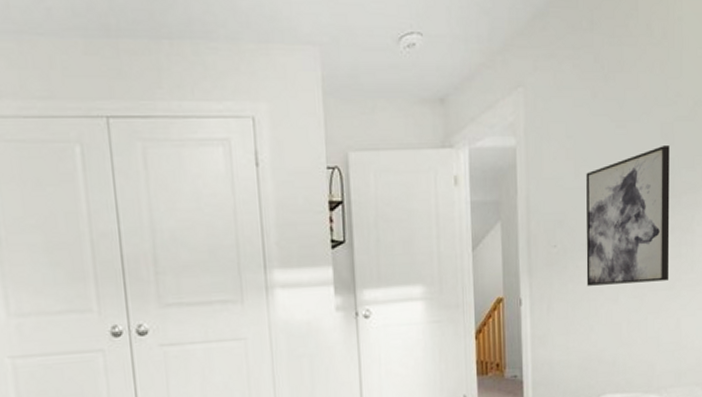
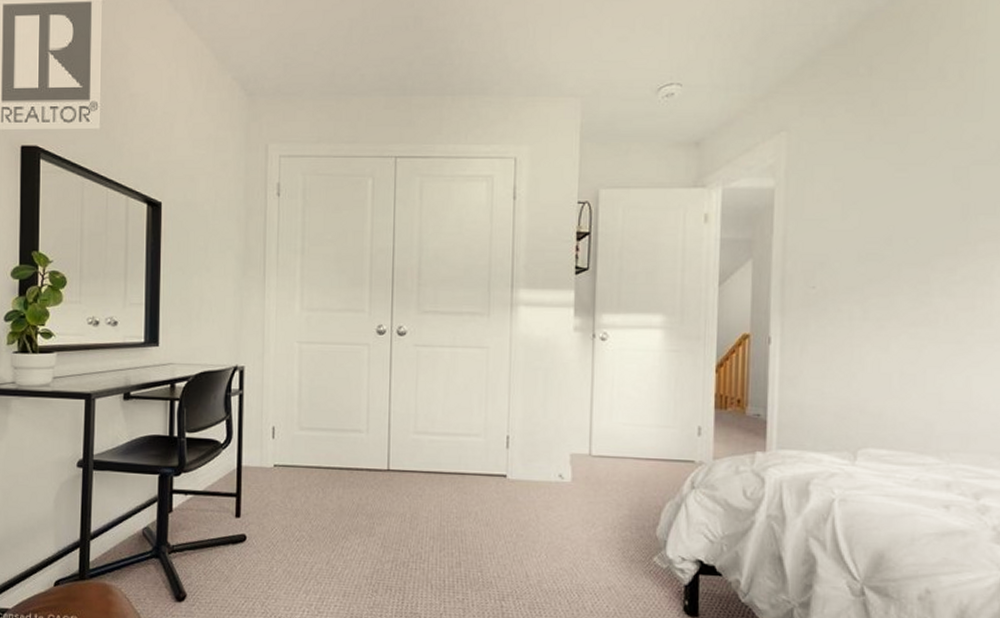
wall art: present [586,146,670,286] -> none [850,190,964,334]

